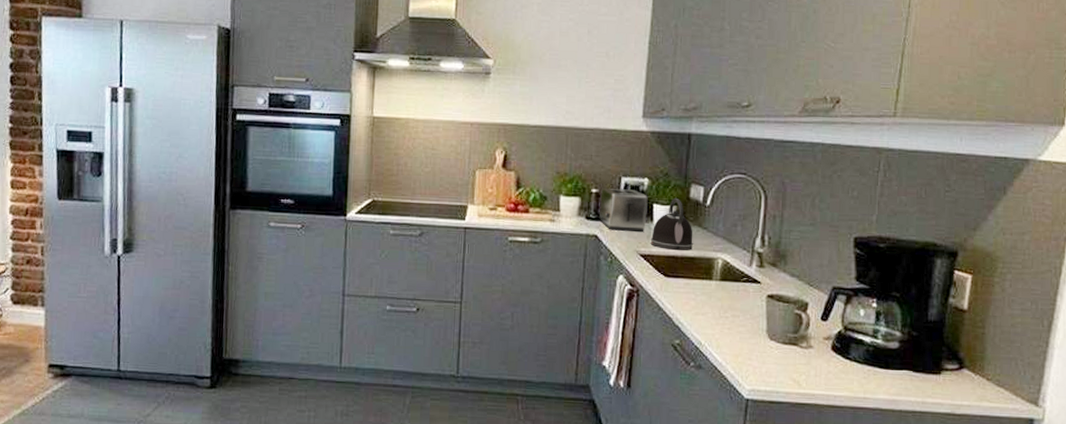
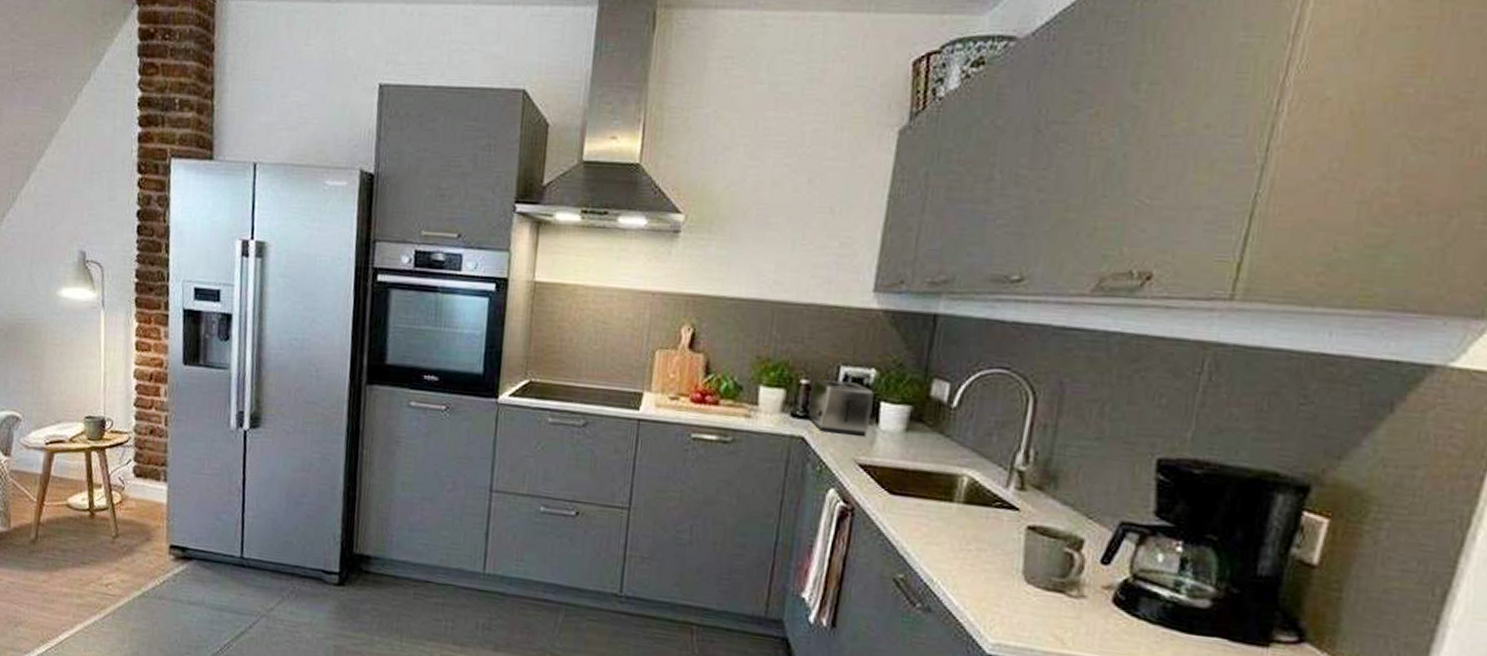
kettle: present [650,197,693,251] -> none [873,395,932,464]

